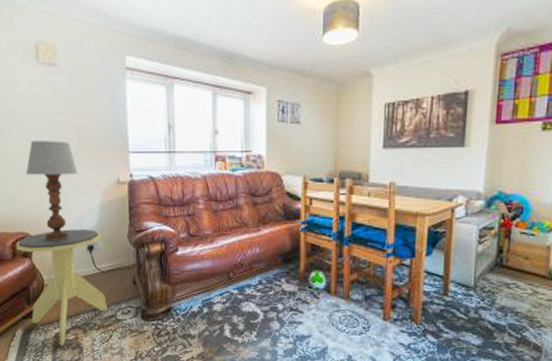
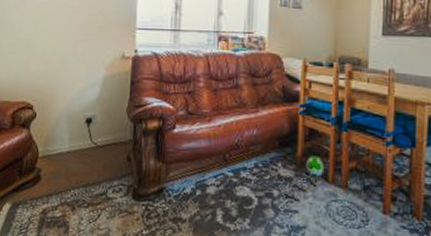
side table: present [16,229,107,346] -> none [16,101,100,224]
table lamp: present [25,141,78,240] -> none [35,14,85,111]

